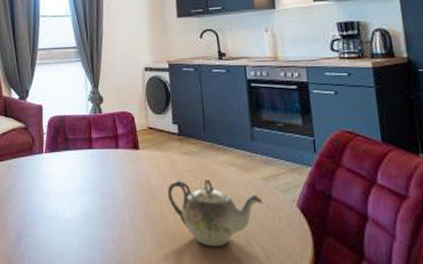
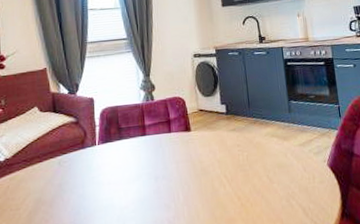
teapot: present [167,178,264,247] -> none [217,150,301,212]

